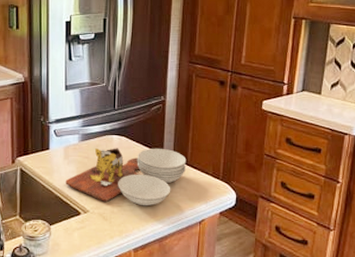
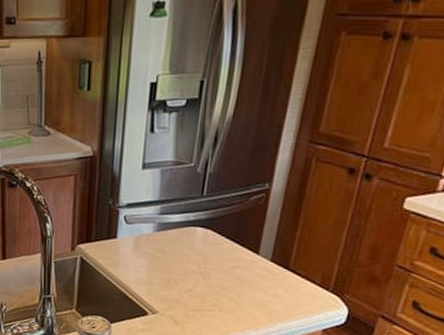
cutting board: present [65,148,187,206] -> none [132,241,289,314]

